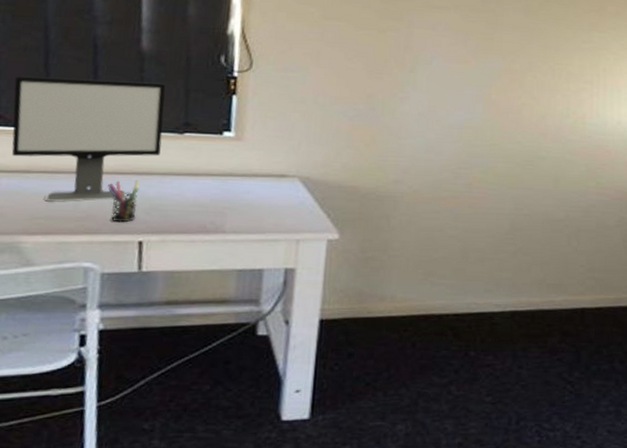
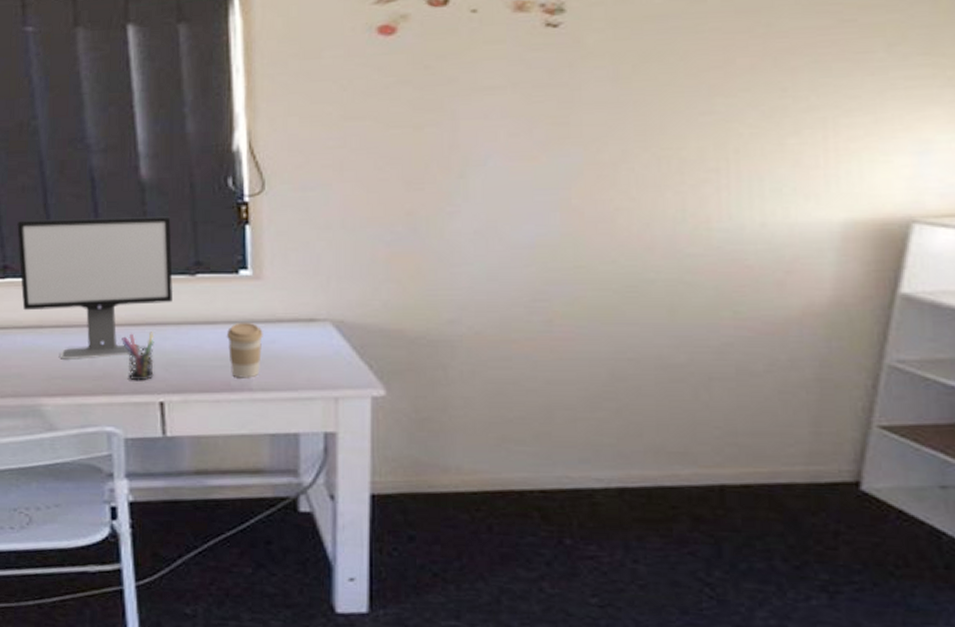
coffee cup: none [207,175,240,222] -> present [227,322,263,378]

